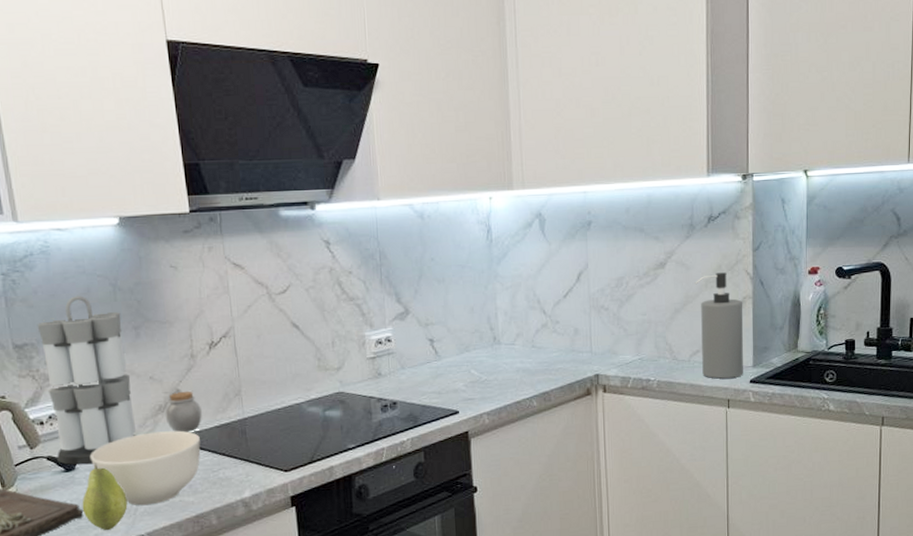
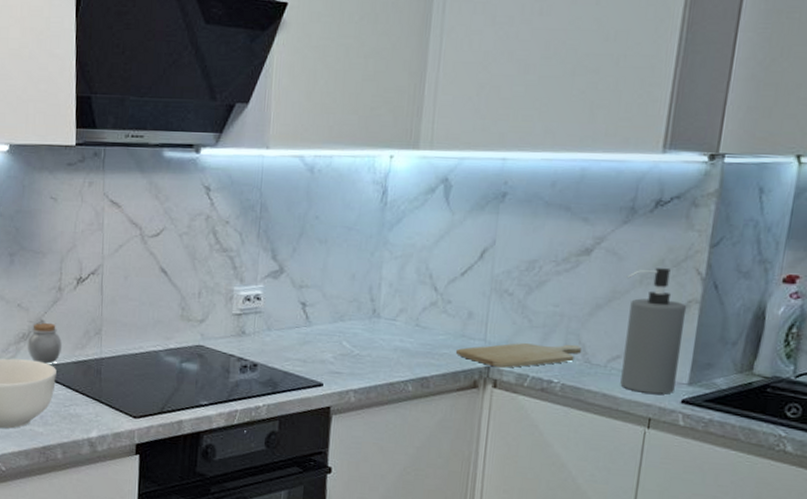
chopping board: none [569,345,669,374] -> present [456,343,581,368]

